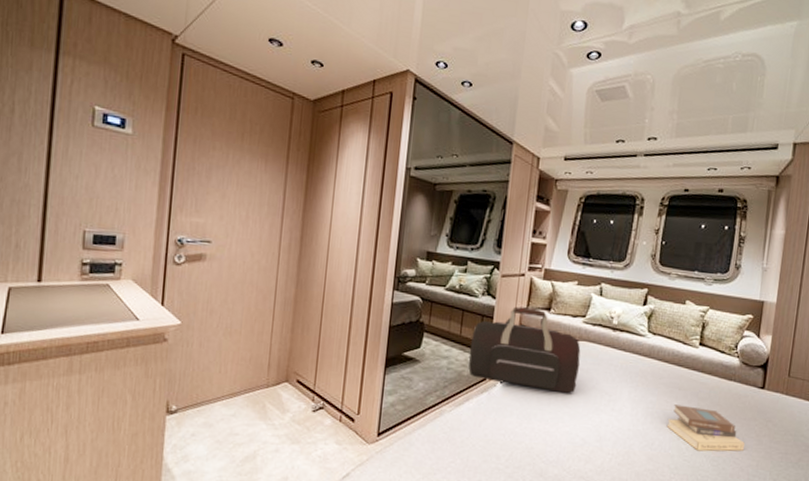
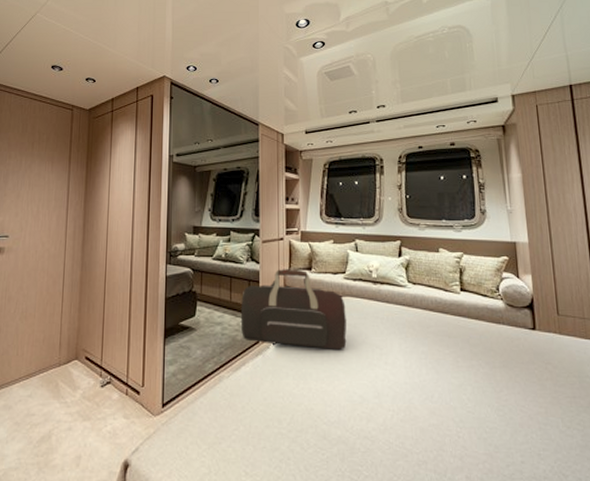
books: present [666,404,745,451] -> none [443,353,528,401]

